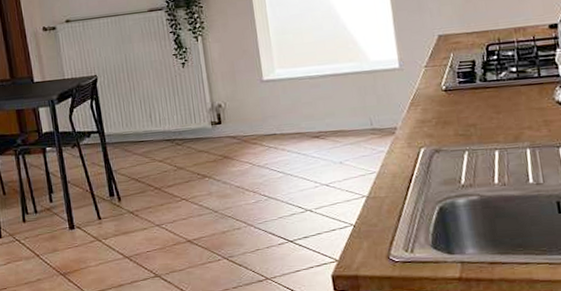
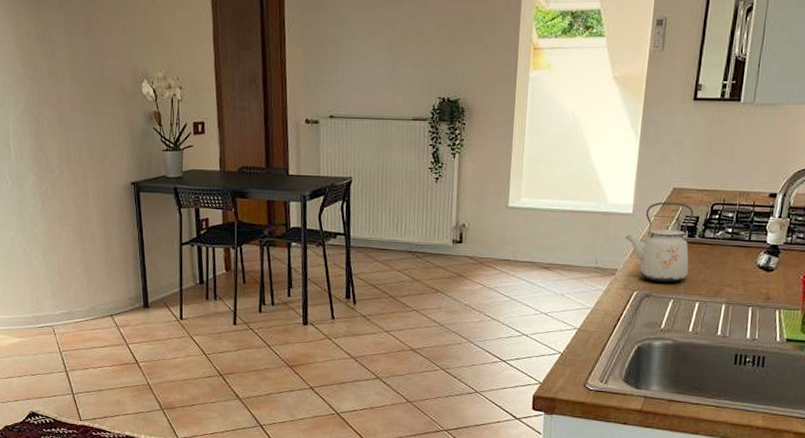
kettle: none [397,48,478,135] -> present [625,201,694,283]

